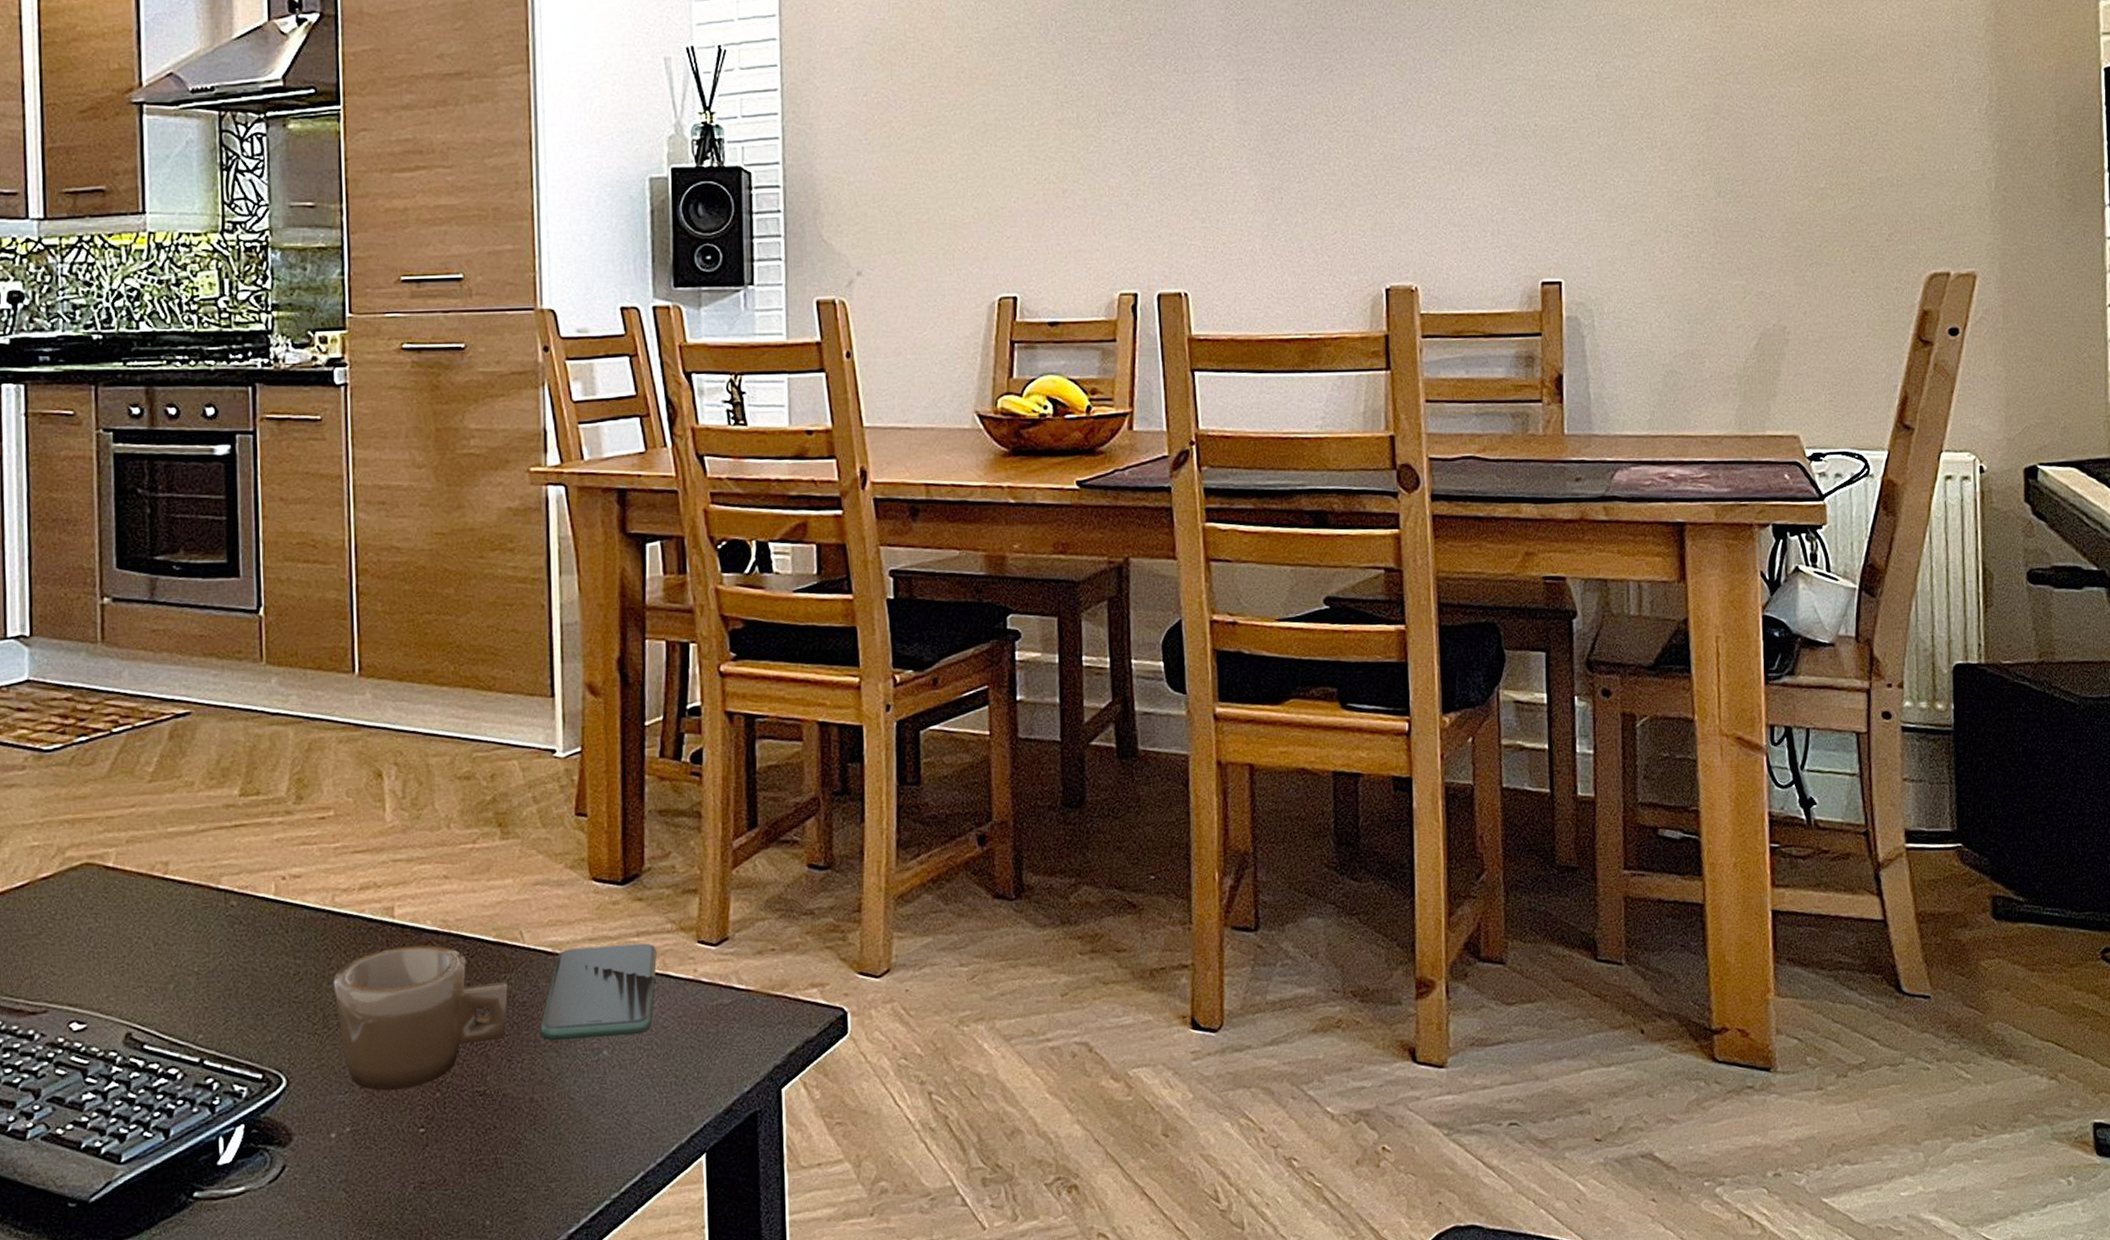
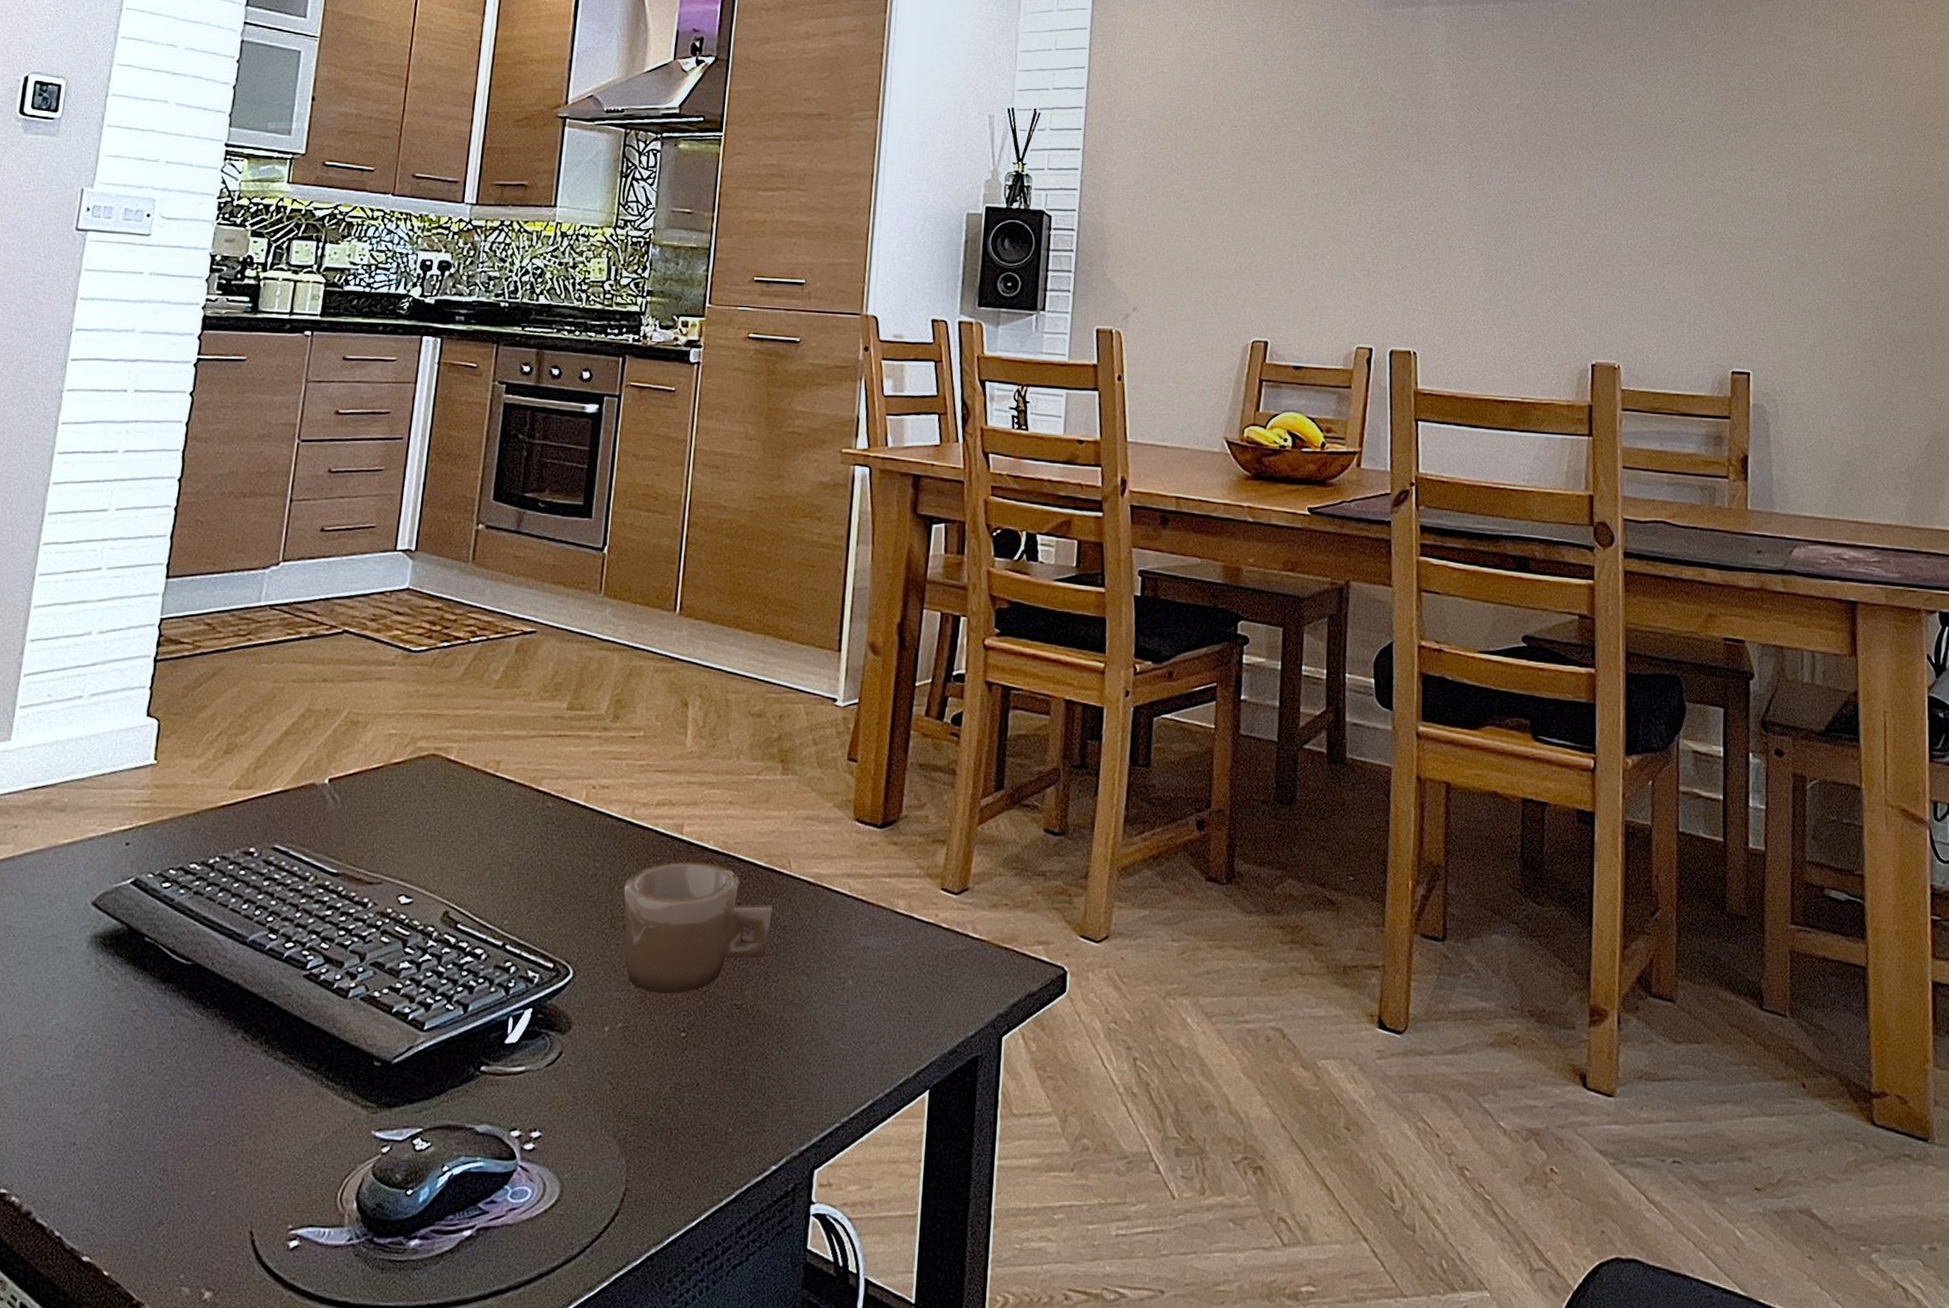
smartphone: present [540,943,658,1041] -> none [796,881,906,969]

